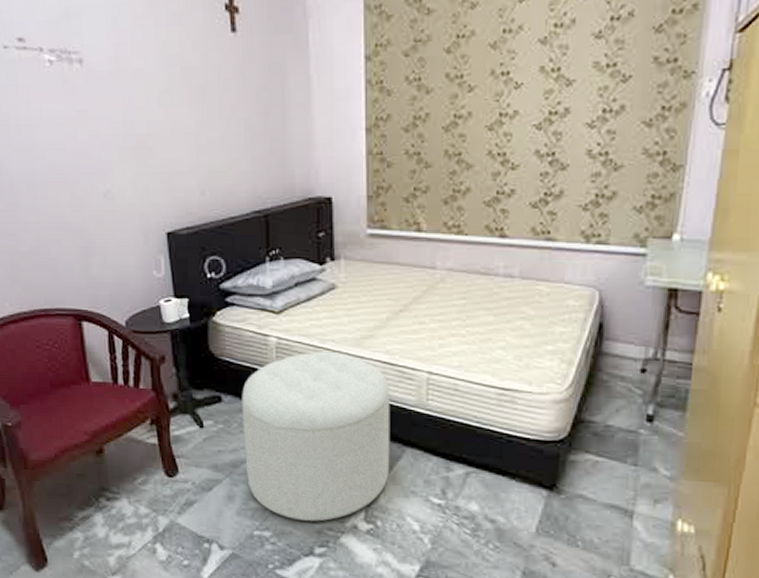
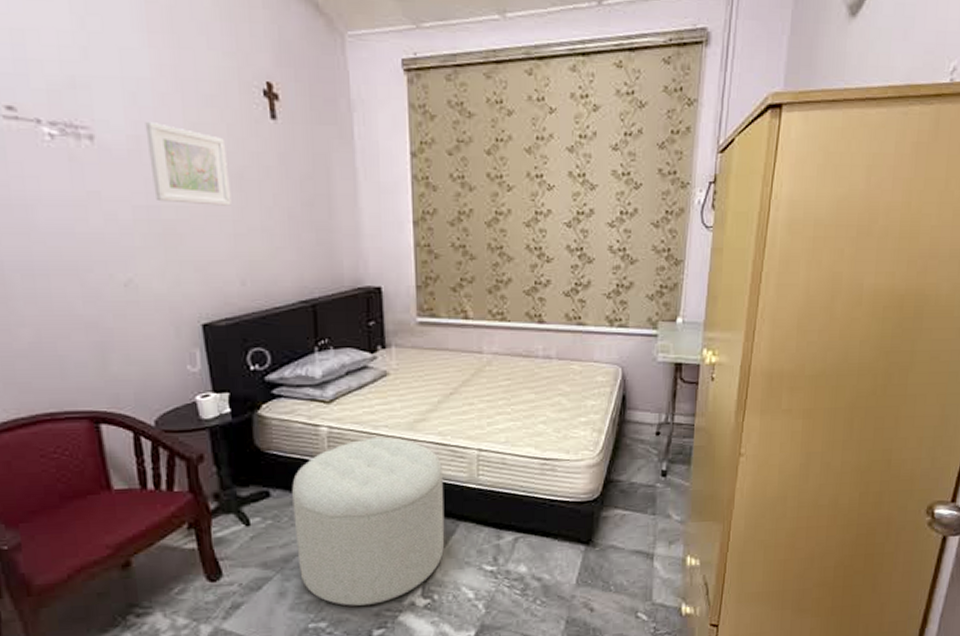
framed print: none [123,42,194,120] -> present [145,121,231,206]

